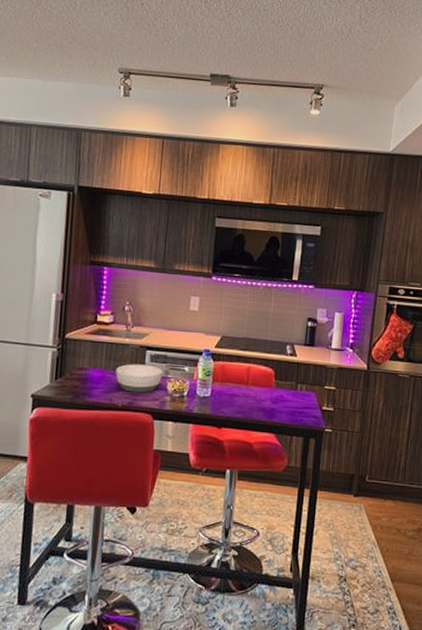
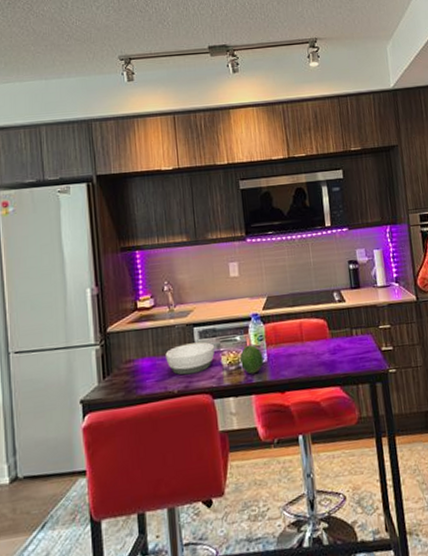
fruit: none [185,376,207,405] -> present [240,344,264,374]

